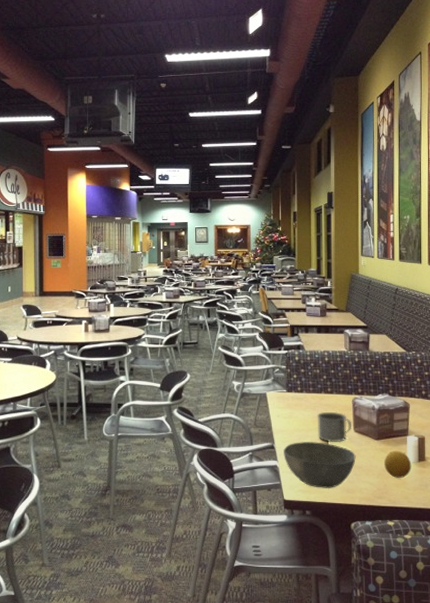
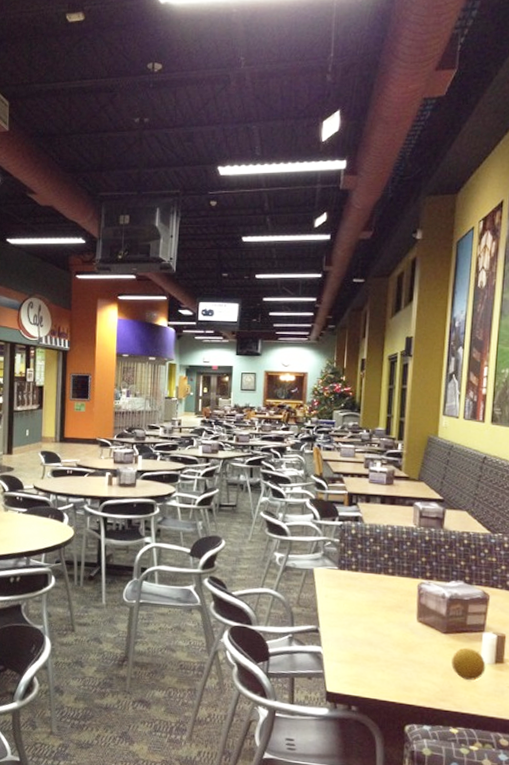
bowl: present [284,442,356,488] -> none [329,627,417,684]
mug: present [317,411,351,443] -> none [373,595,415,633]

